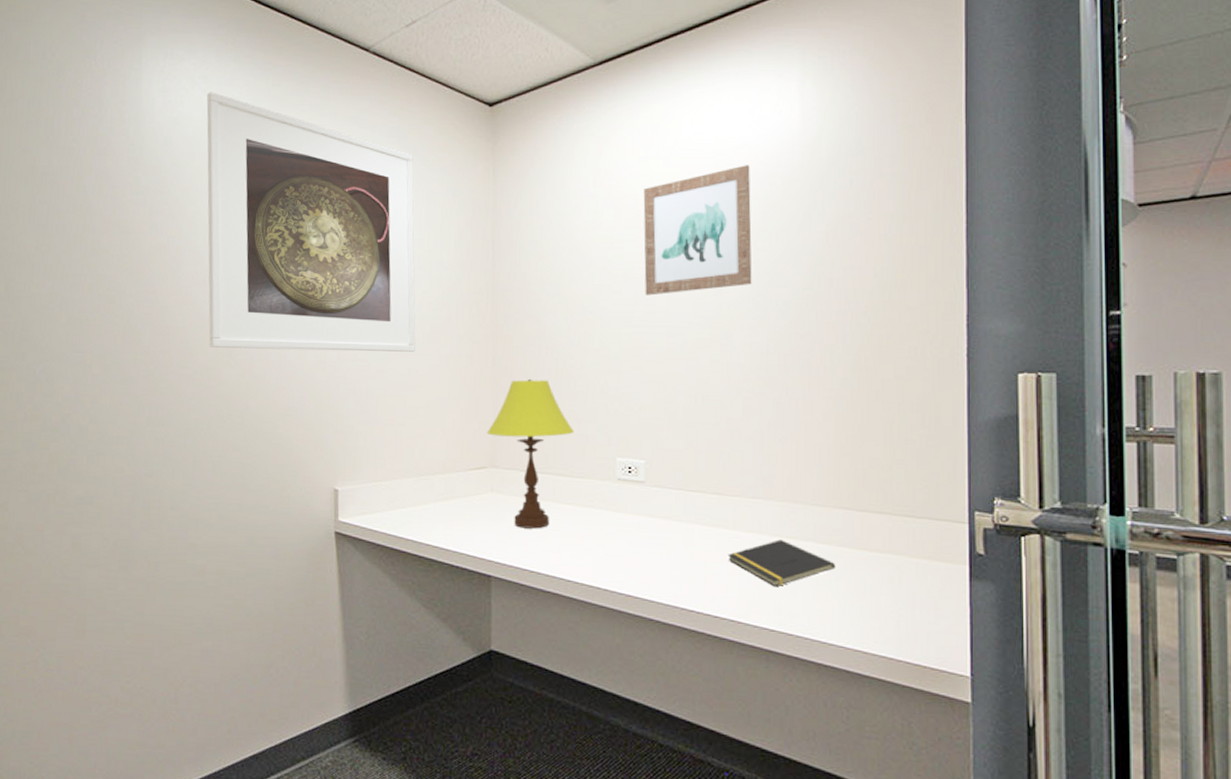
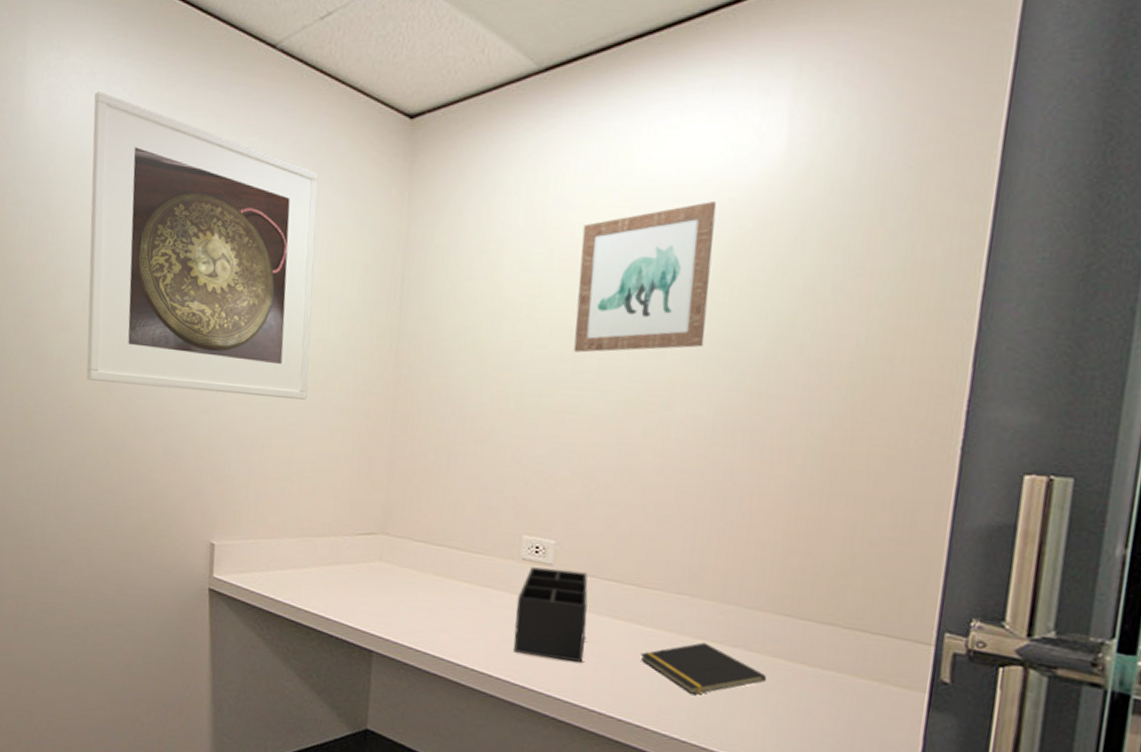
table lamp: present [486,378,575,529] -> none [379,438,478,606]
desk organizer: none [616,485,679,568] -> present [513,567,588,663]

